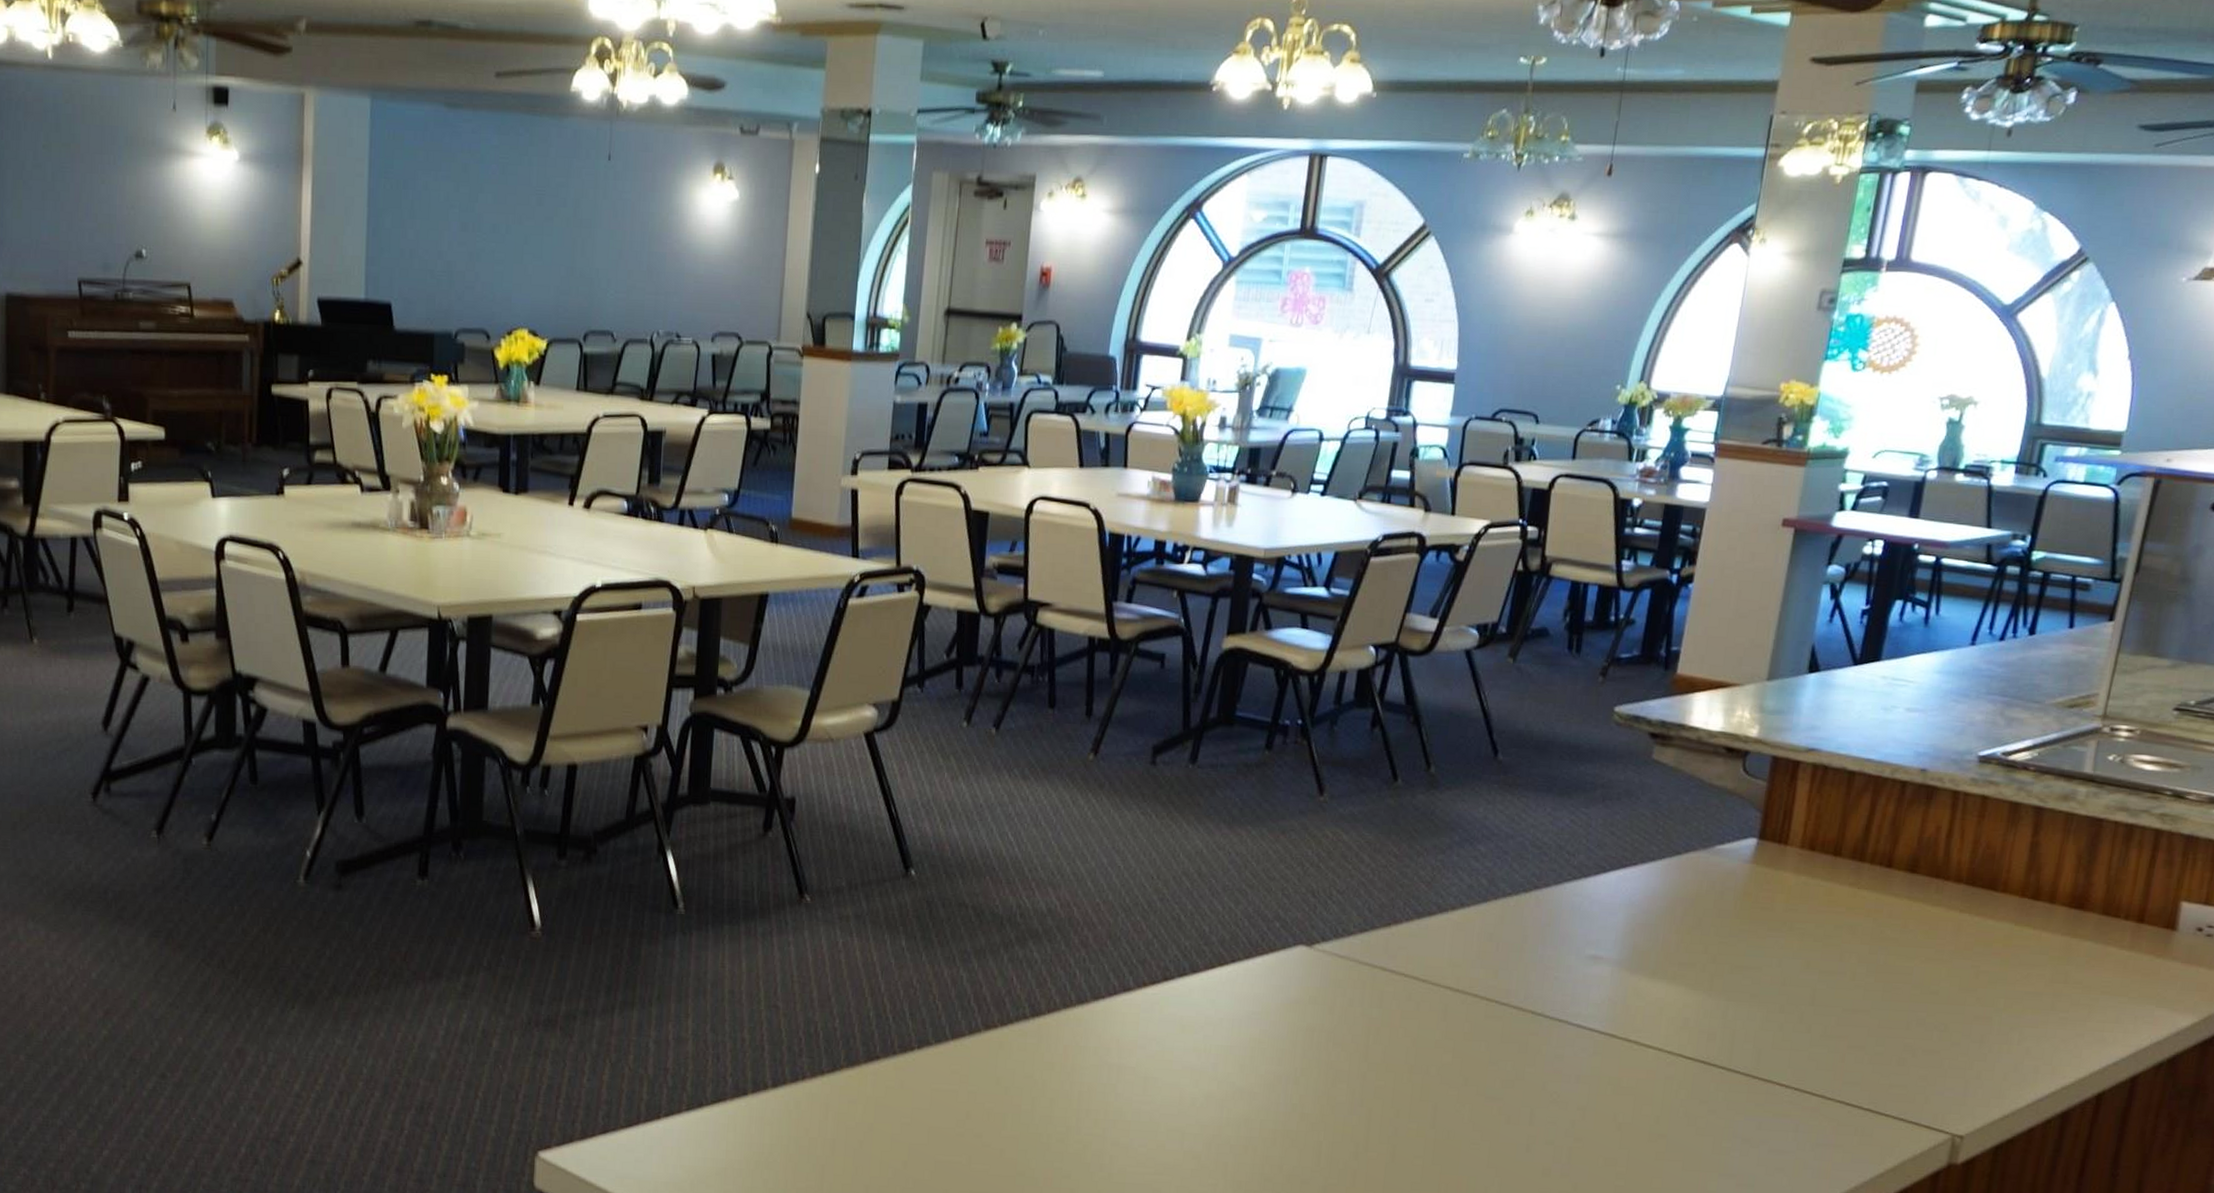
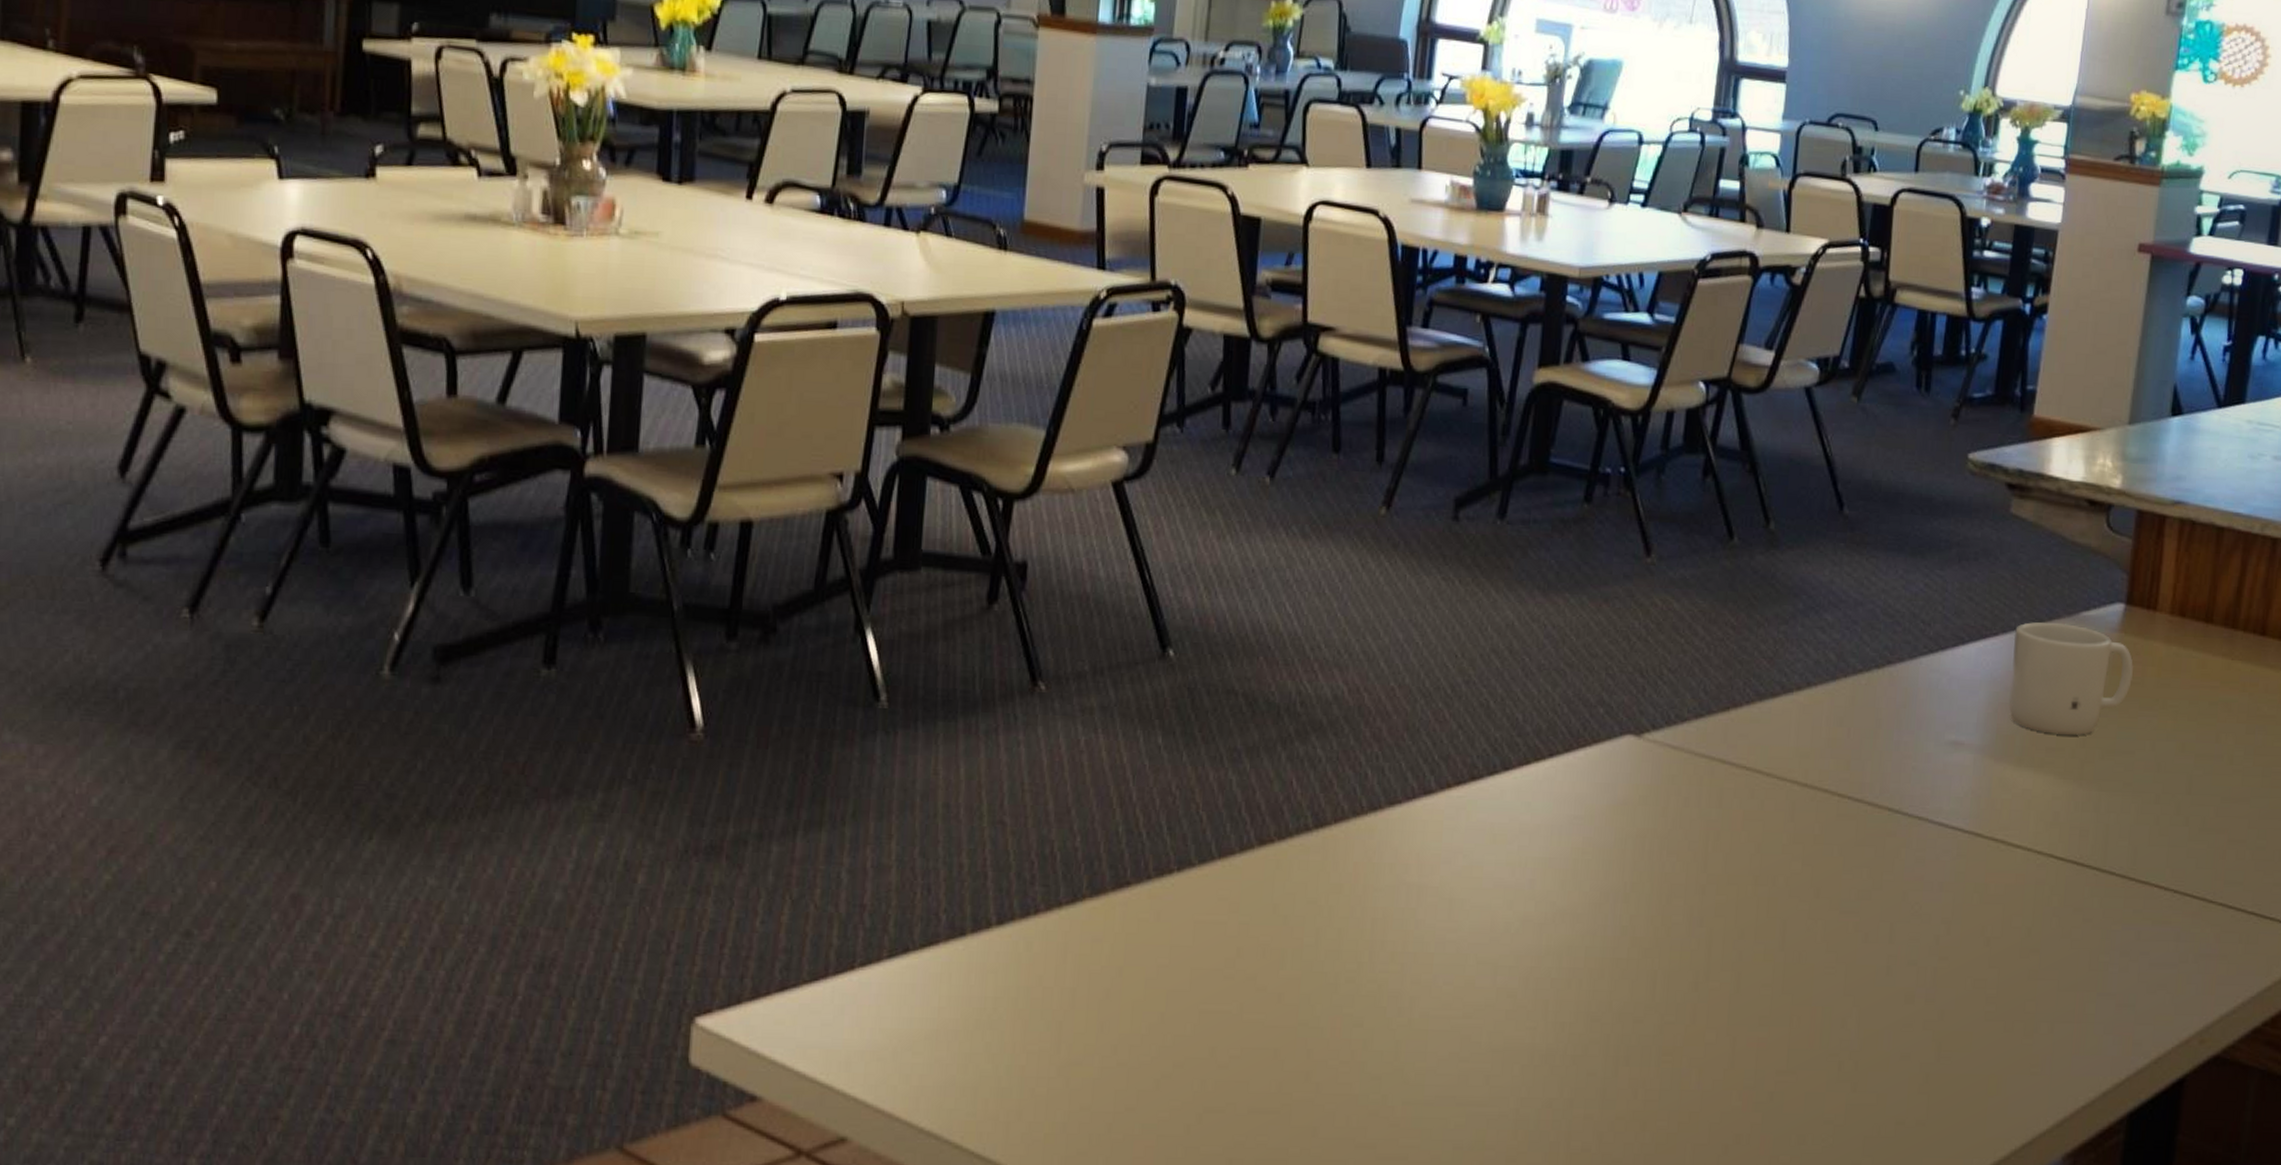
mug: none [1645,853,1765,953] -> present [2009,621,2134,735]

